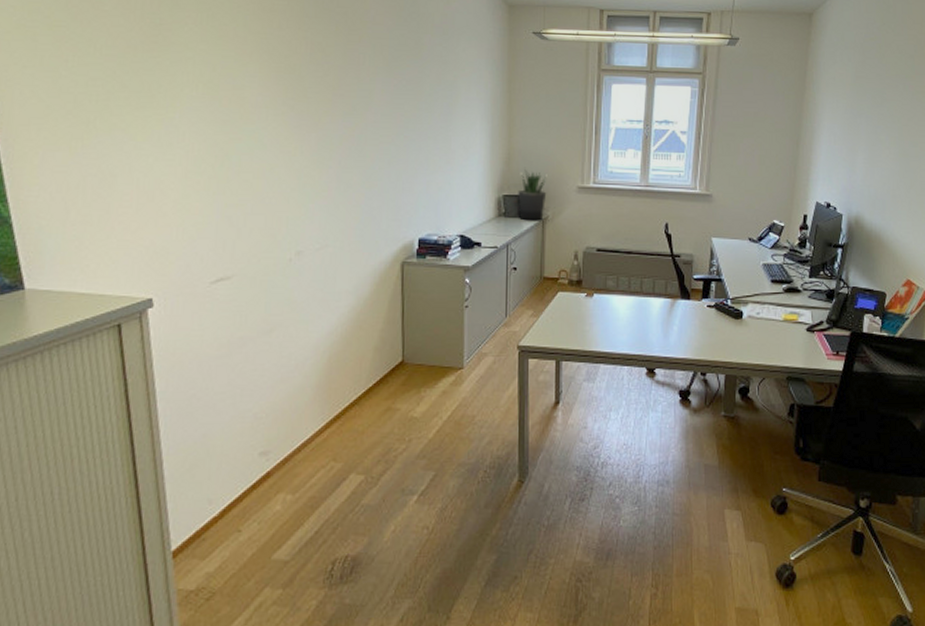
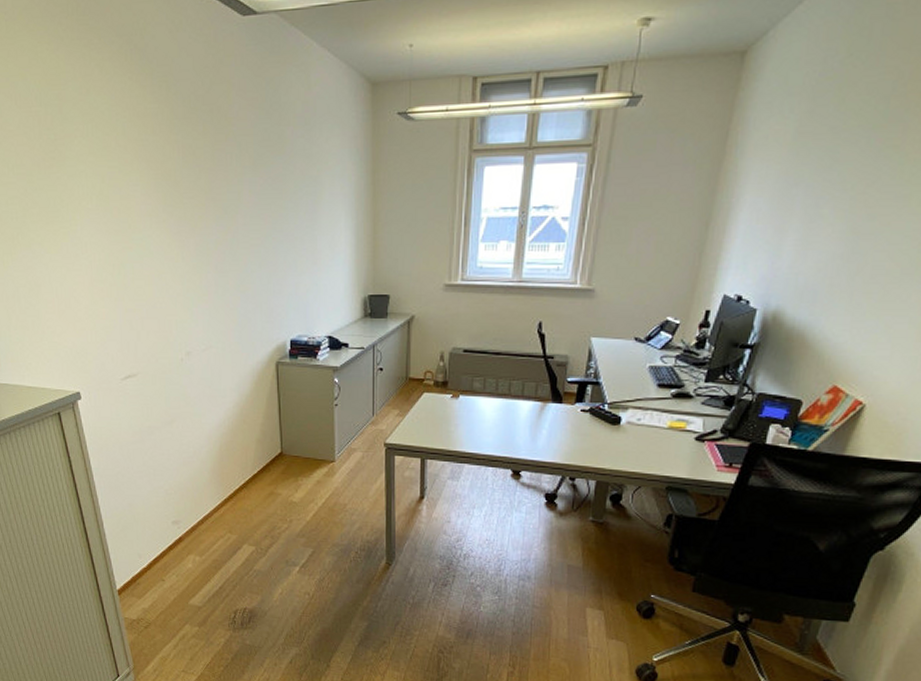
planter: present [518,169,547,221] -> none [383,268,413,321]

